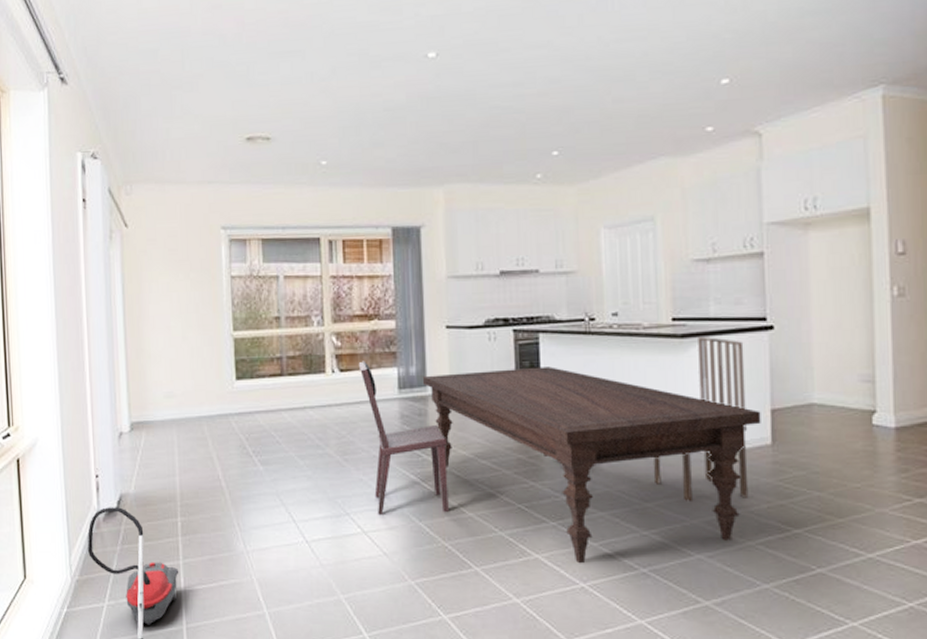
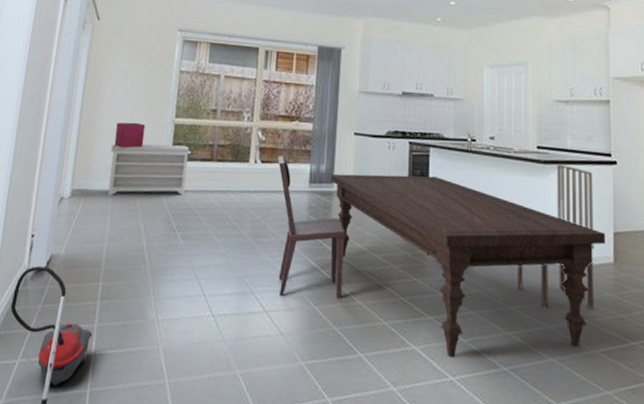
bench: none [166,361,257,426] -> present [108,144,191,196]
storage bin: none [168,341,202,372] -> present [114,122,146,148]

